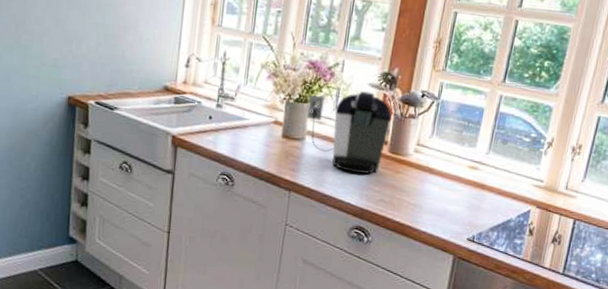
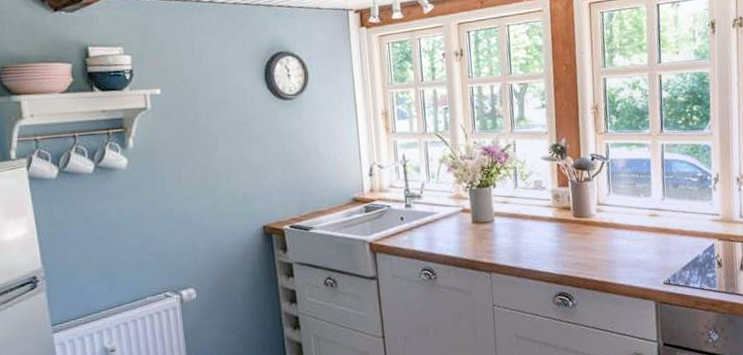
coffee maker: present [306,90,391,174] -> none [489,164,569,243]

